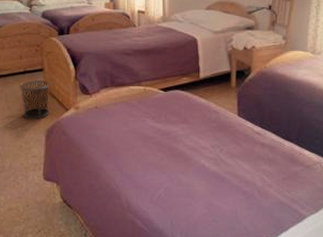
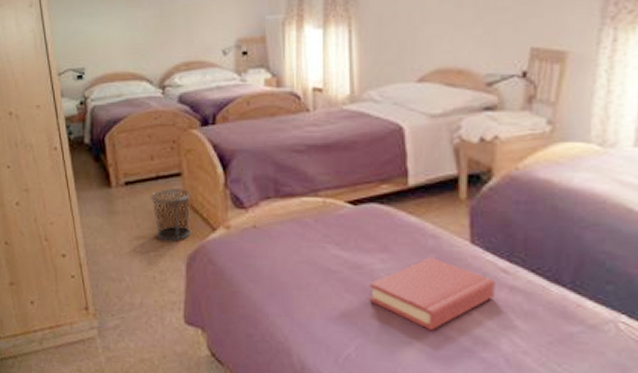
hardback book: none [174,126,253,174] -> present [369,257,495,330]

